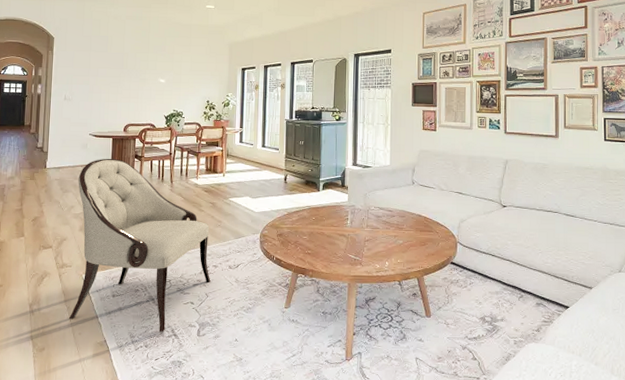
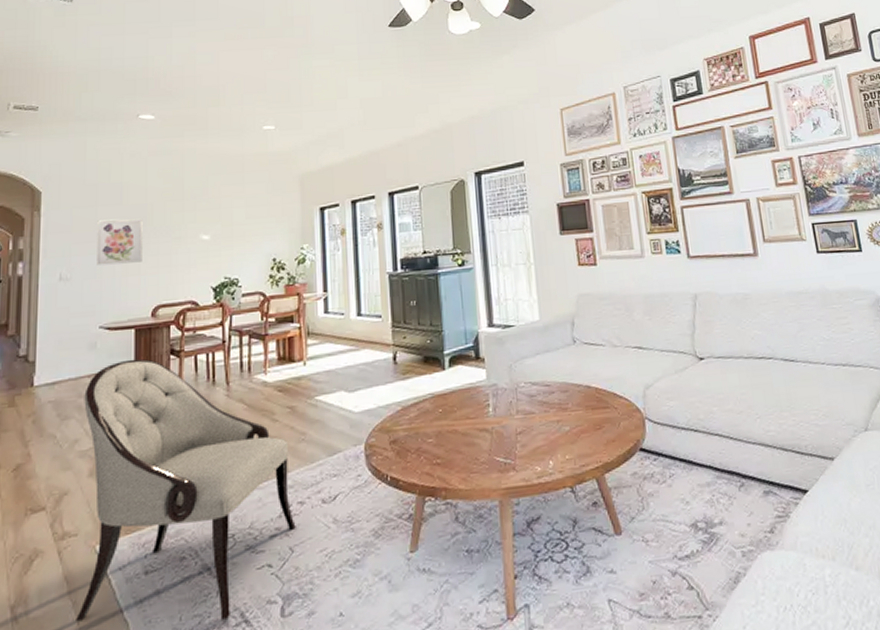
wall art: none [89,61,120,93] -> present [97,219,143,266]

